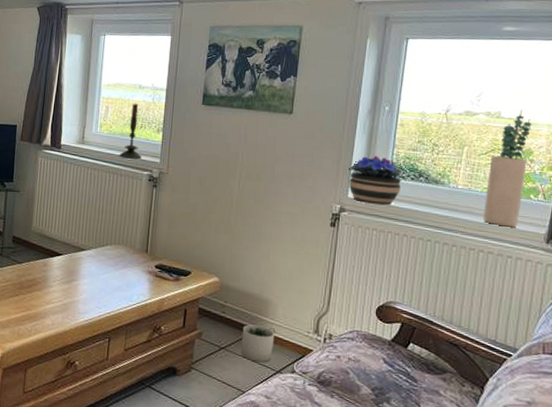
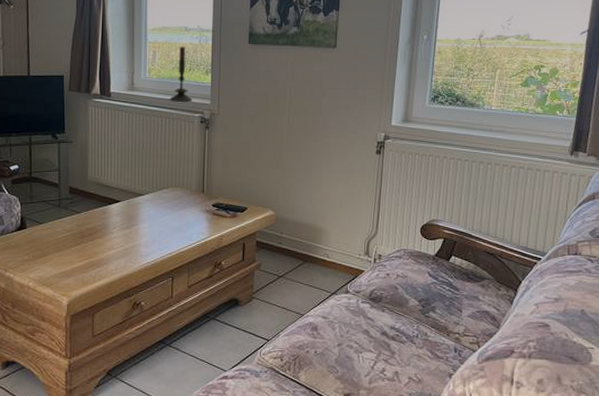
planter: present [241,324,275,363] -> none [298,252,329,287]
potted flower: present [349,156,408,206] -> none [391,84,446,131]
vase: present [484,109,532,228] -> none [515,31,557,142]

